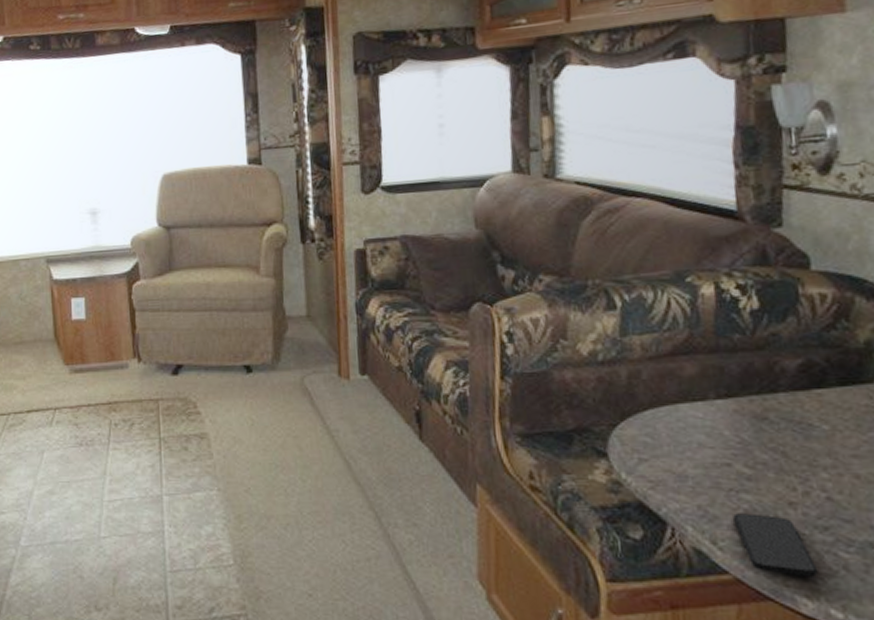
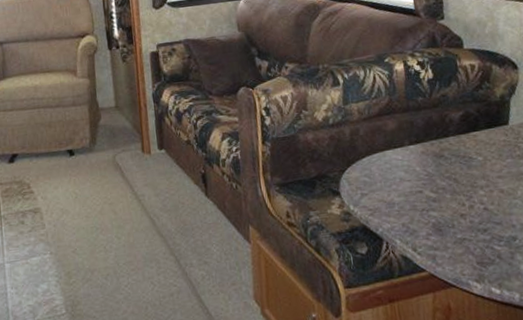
smartphone: present [733,513,819,577] -> none [426,225,483,267]

